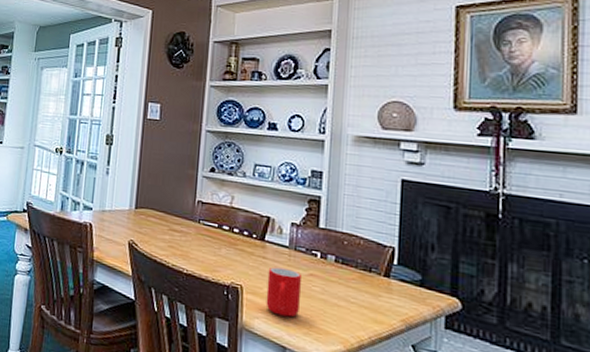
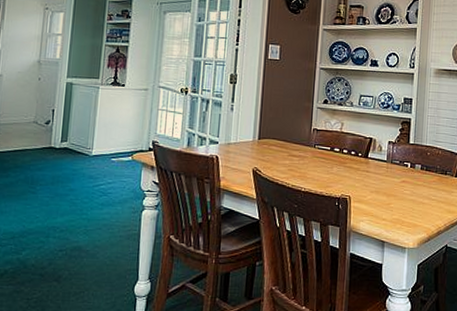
cup: present [266,267,301,318] -> none [369,178,396,217]

